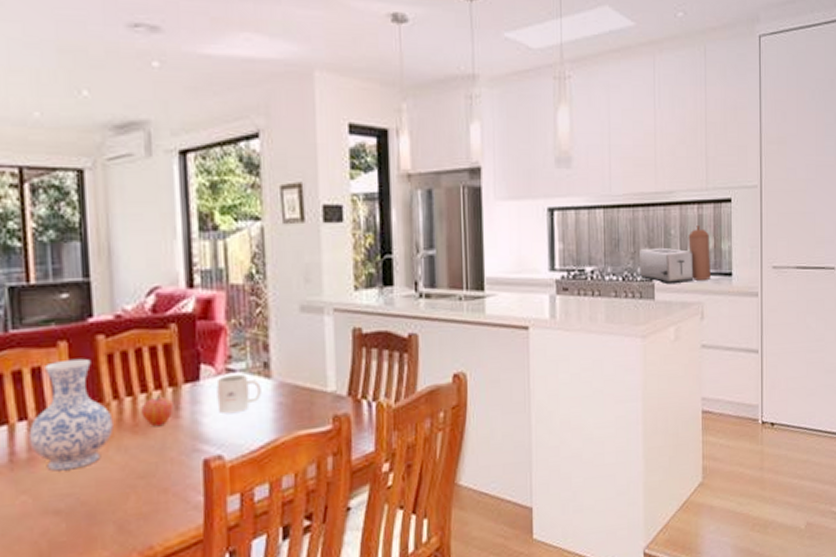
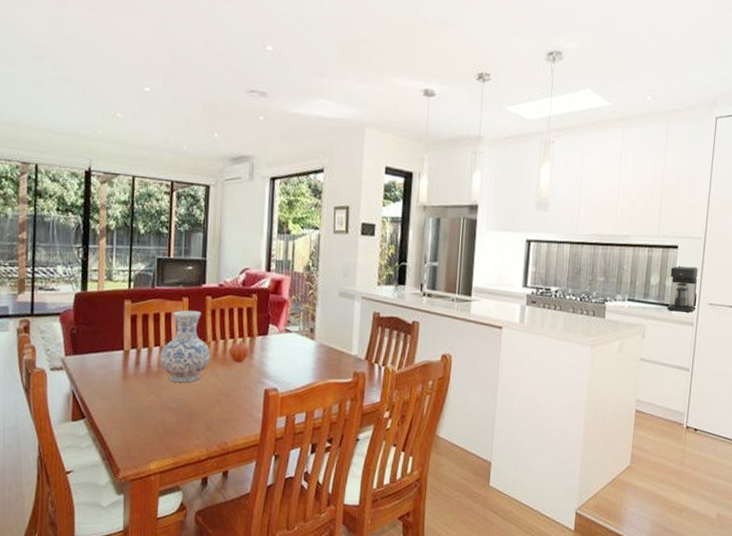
mug: present [216,374,262,415] -> none [277,334,307,361]
toaster: present [640,247,694,283] -> none [595,278,641,308]
canister: present [688,226,711,280] -> none [637,264,657,308]
coffee maker: none [725,224,758,281] -> present [667,266,698,313]

